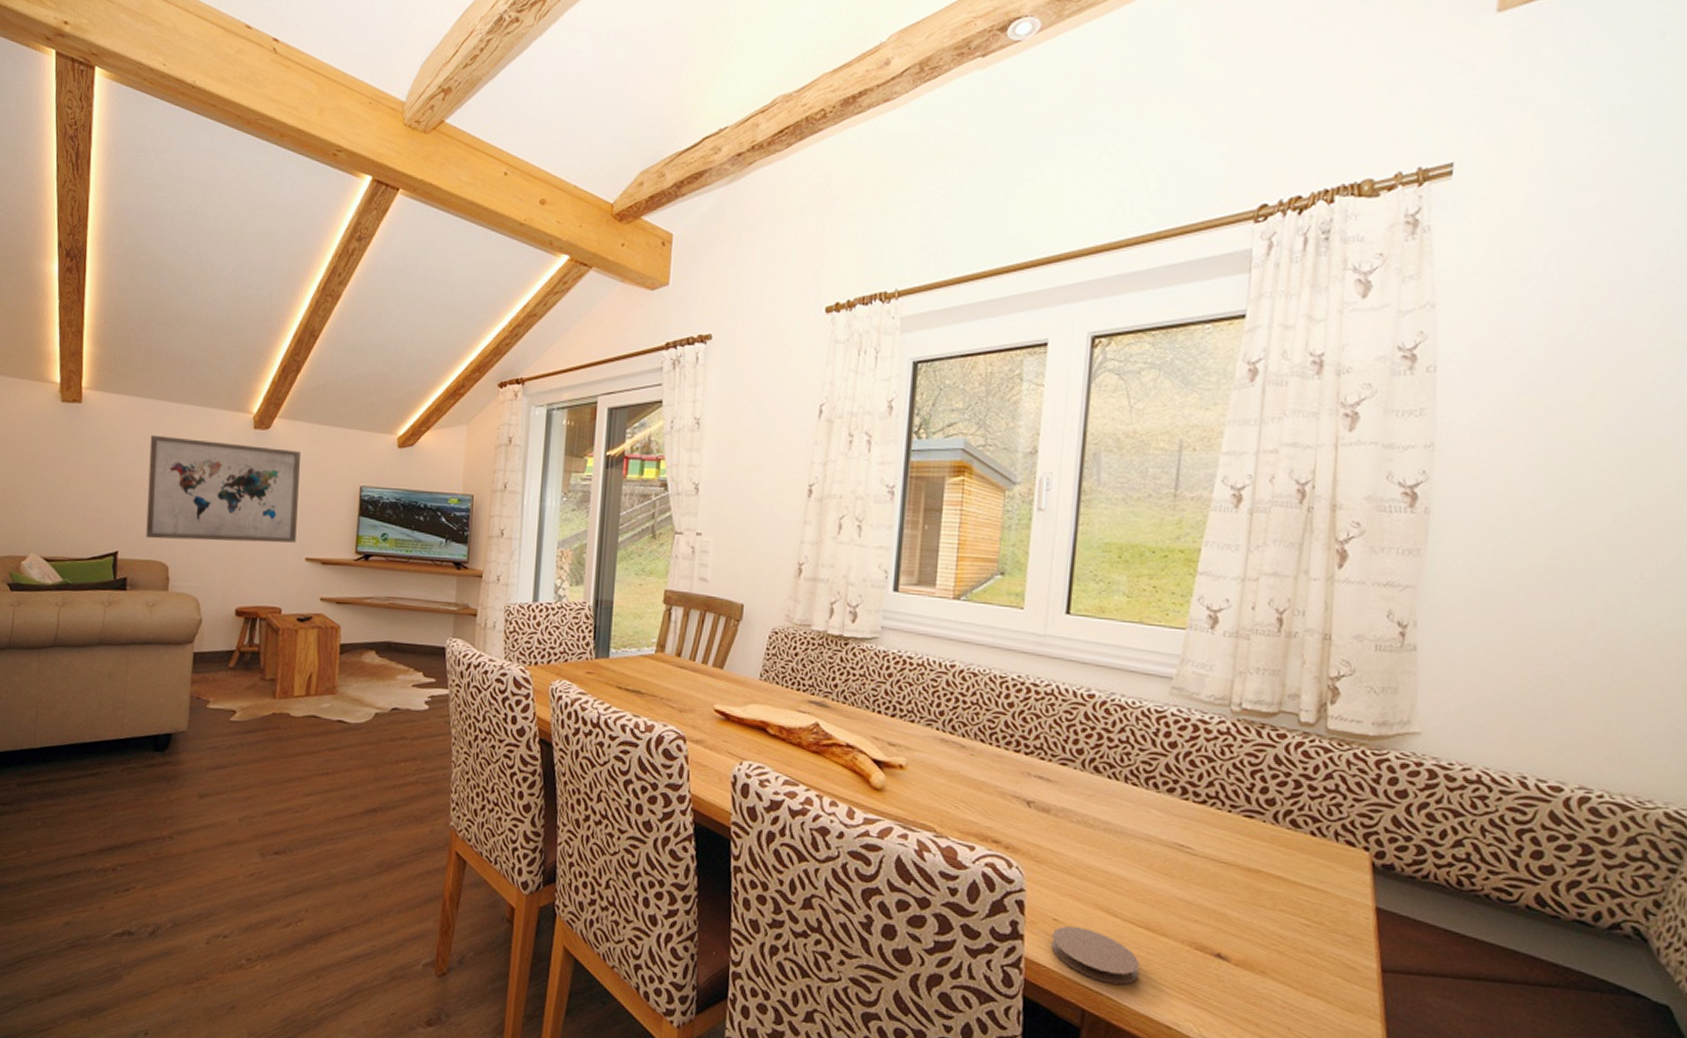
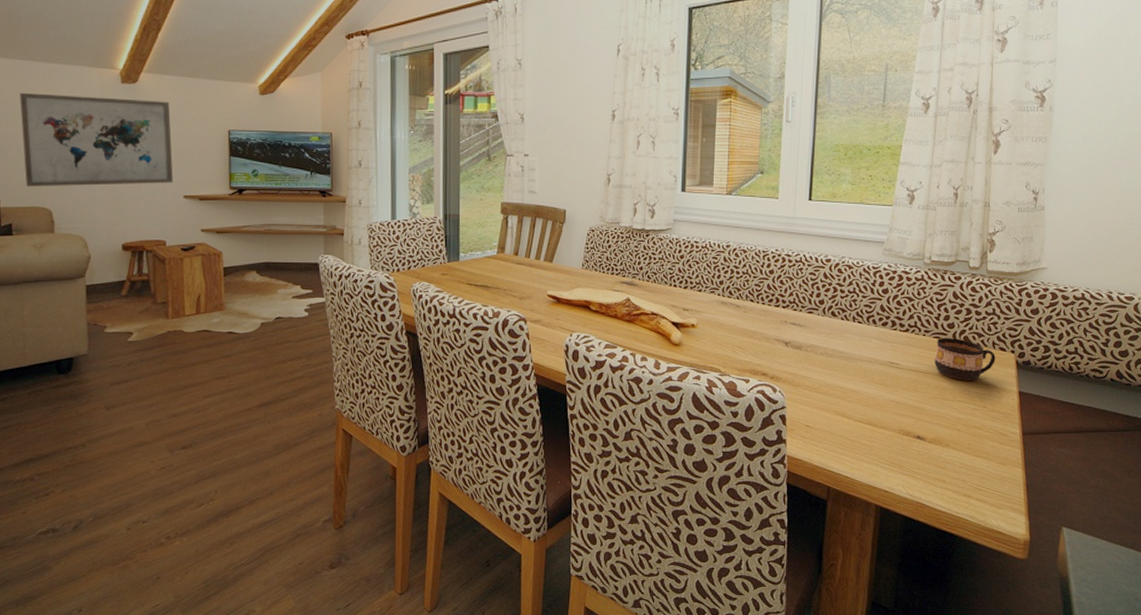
coaster: present [1050,926,1140,985] -> none [805,429,866,466]
cup: none [1245,817,1340,884] -> present [935,337,996,380]

